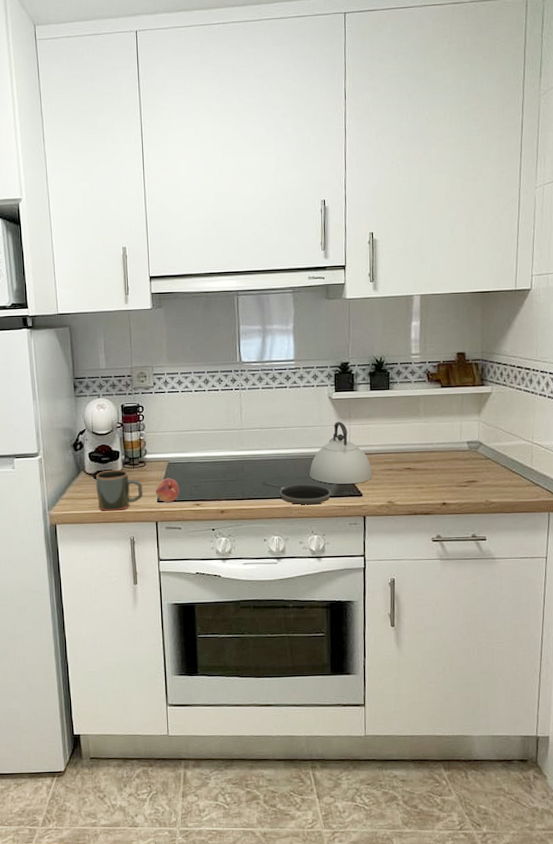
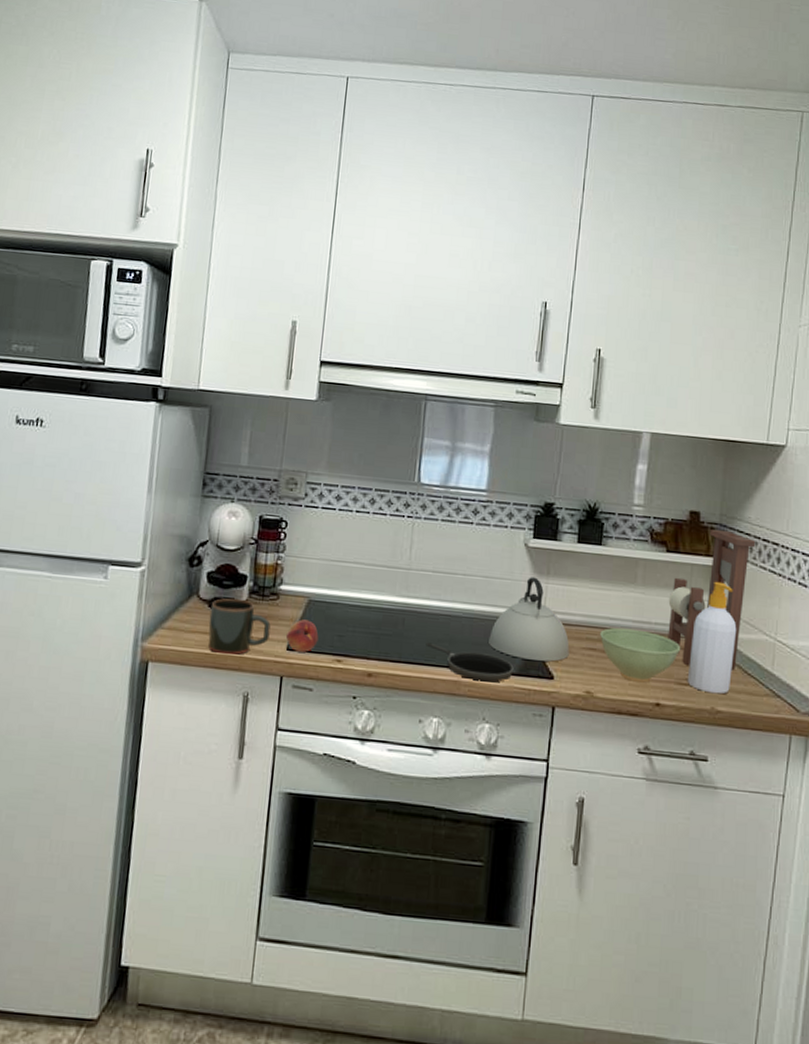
bowl: none [395,450,459,489] -> present [600,627,681,683]
paper towel holder: none [446,363,512,472] -> present [668,528,756,670]
soap bottle: none [465,404,502,490] -> present [687,581,737,695]

